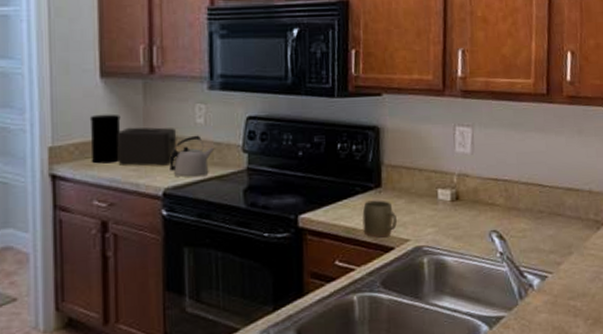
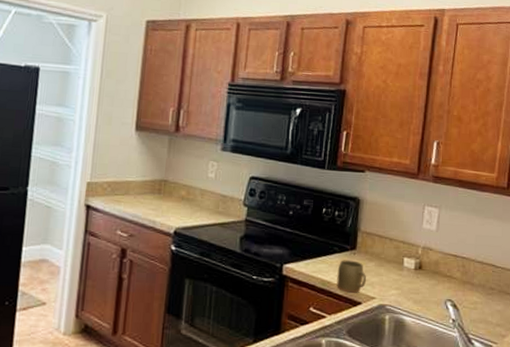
canister: present [89,114,121,164] -> none [119,160,148,202]
toaster: present [117,127,177,167] -> none [141,174,192,210]
kettle: present [169,135,215,178] -> none [182,187,221,223]

